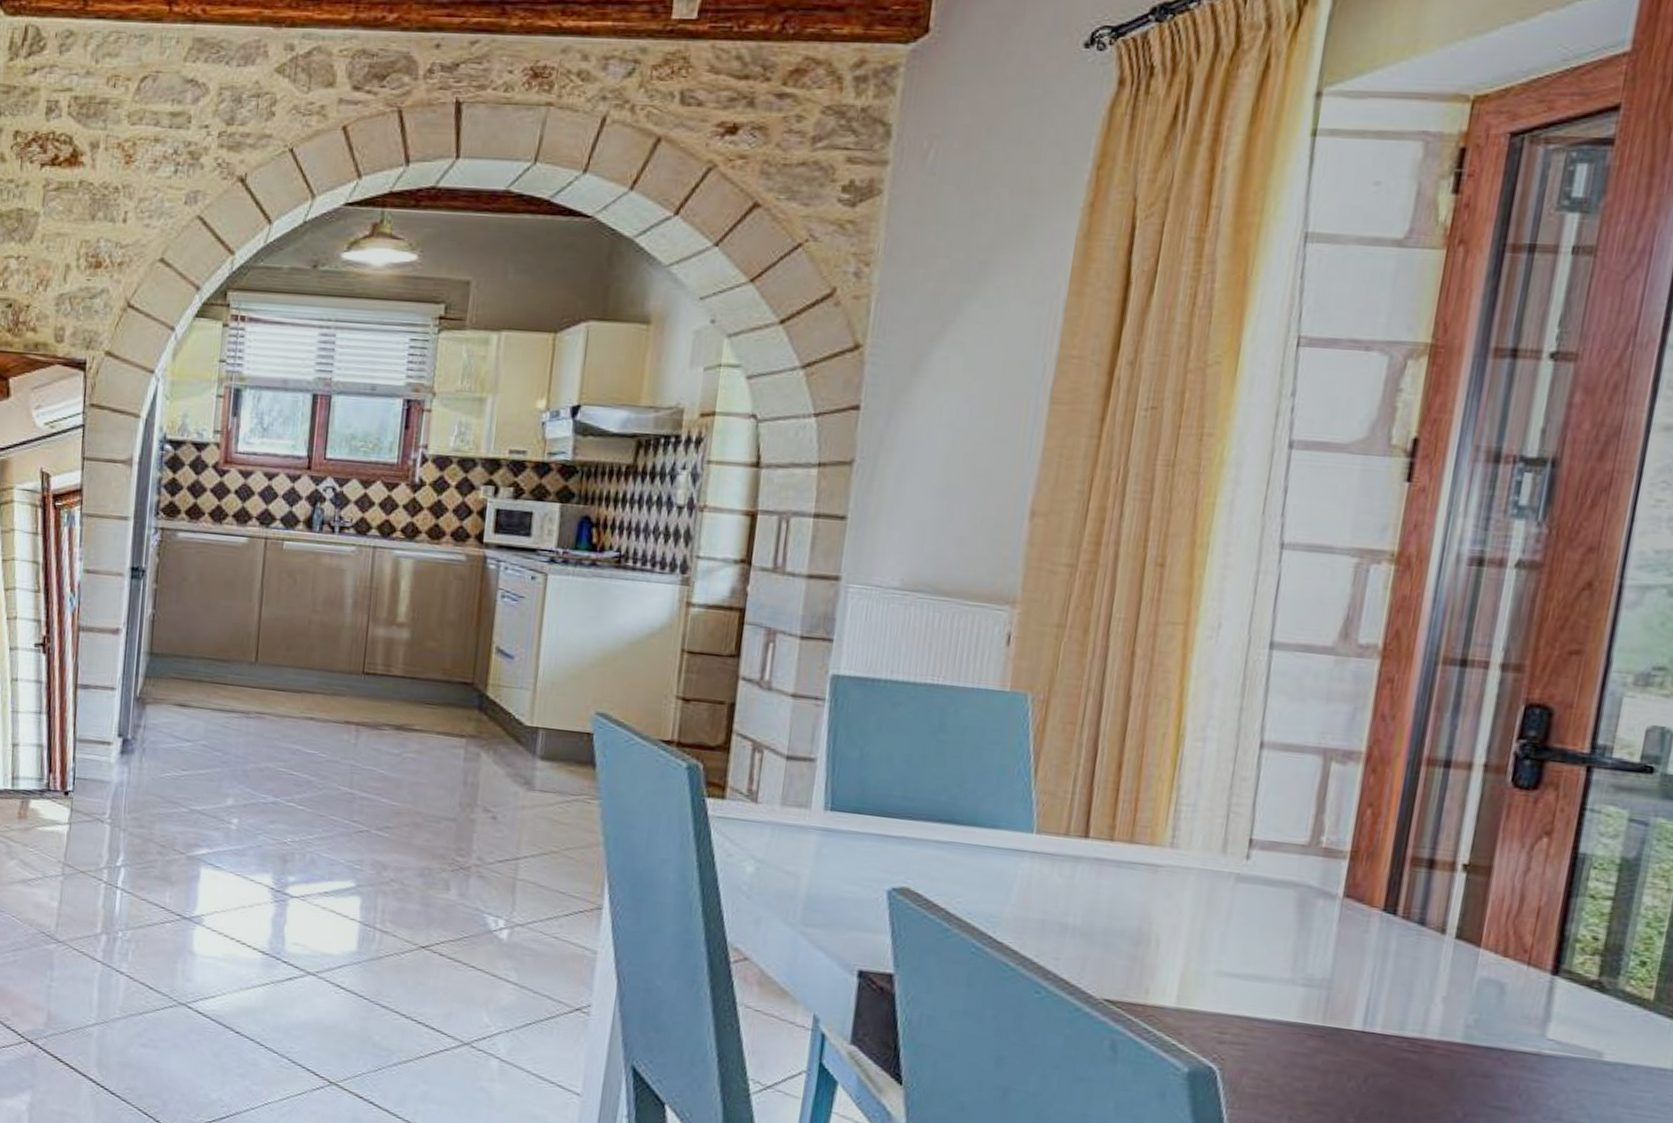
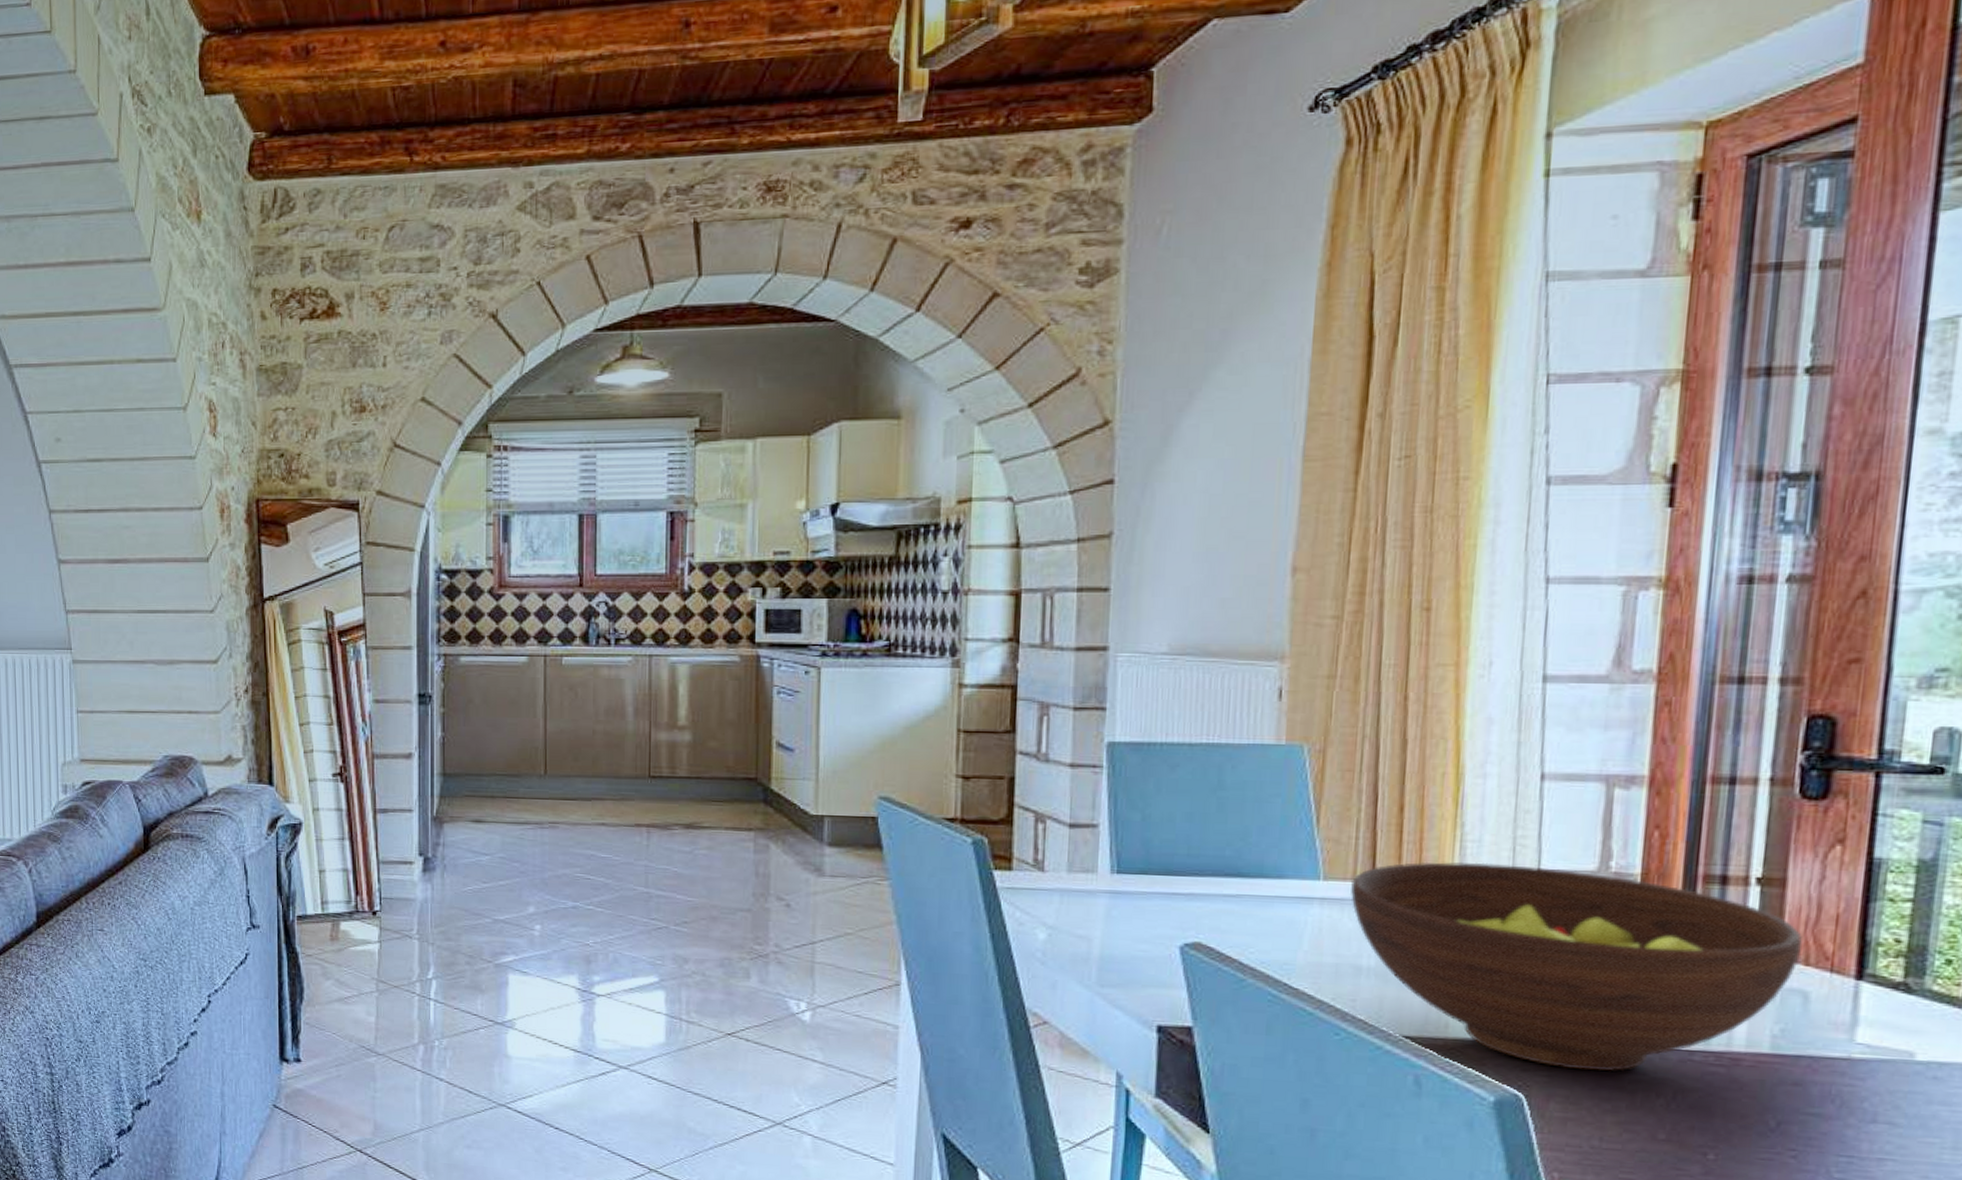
fruit bowl: none [1062,822,1503,1051] -> present [1350,861,1802,1072]

